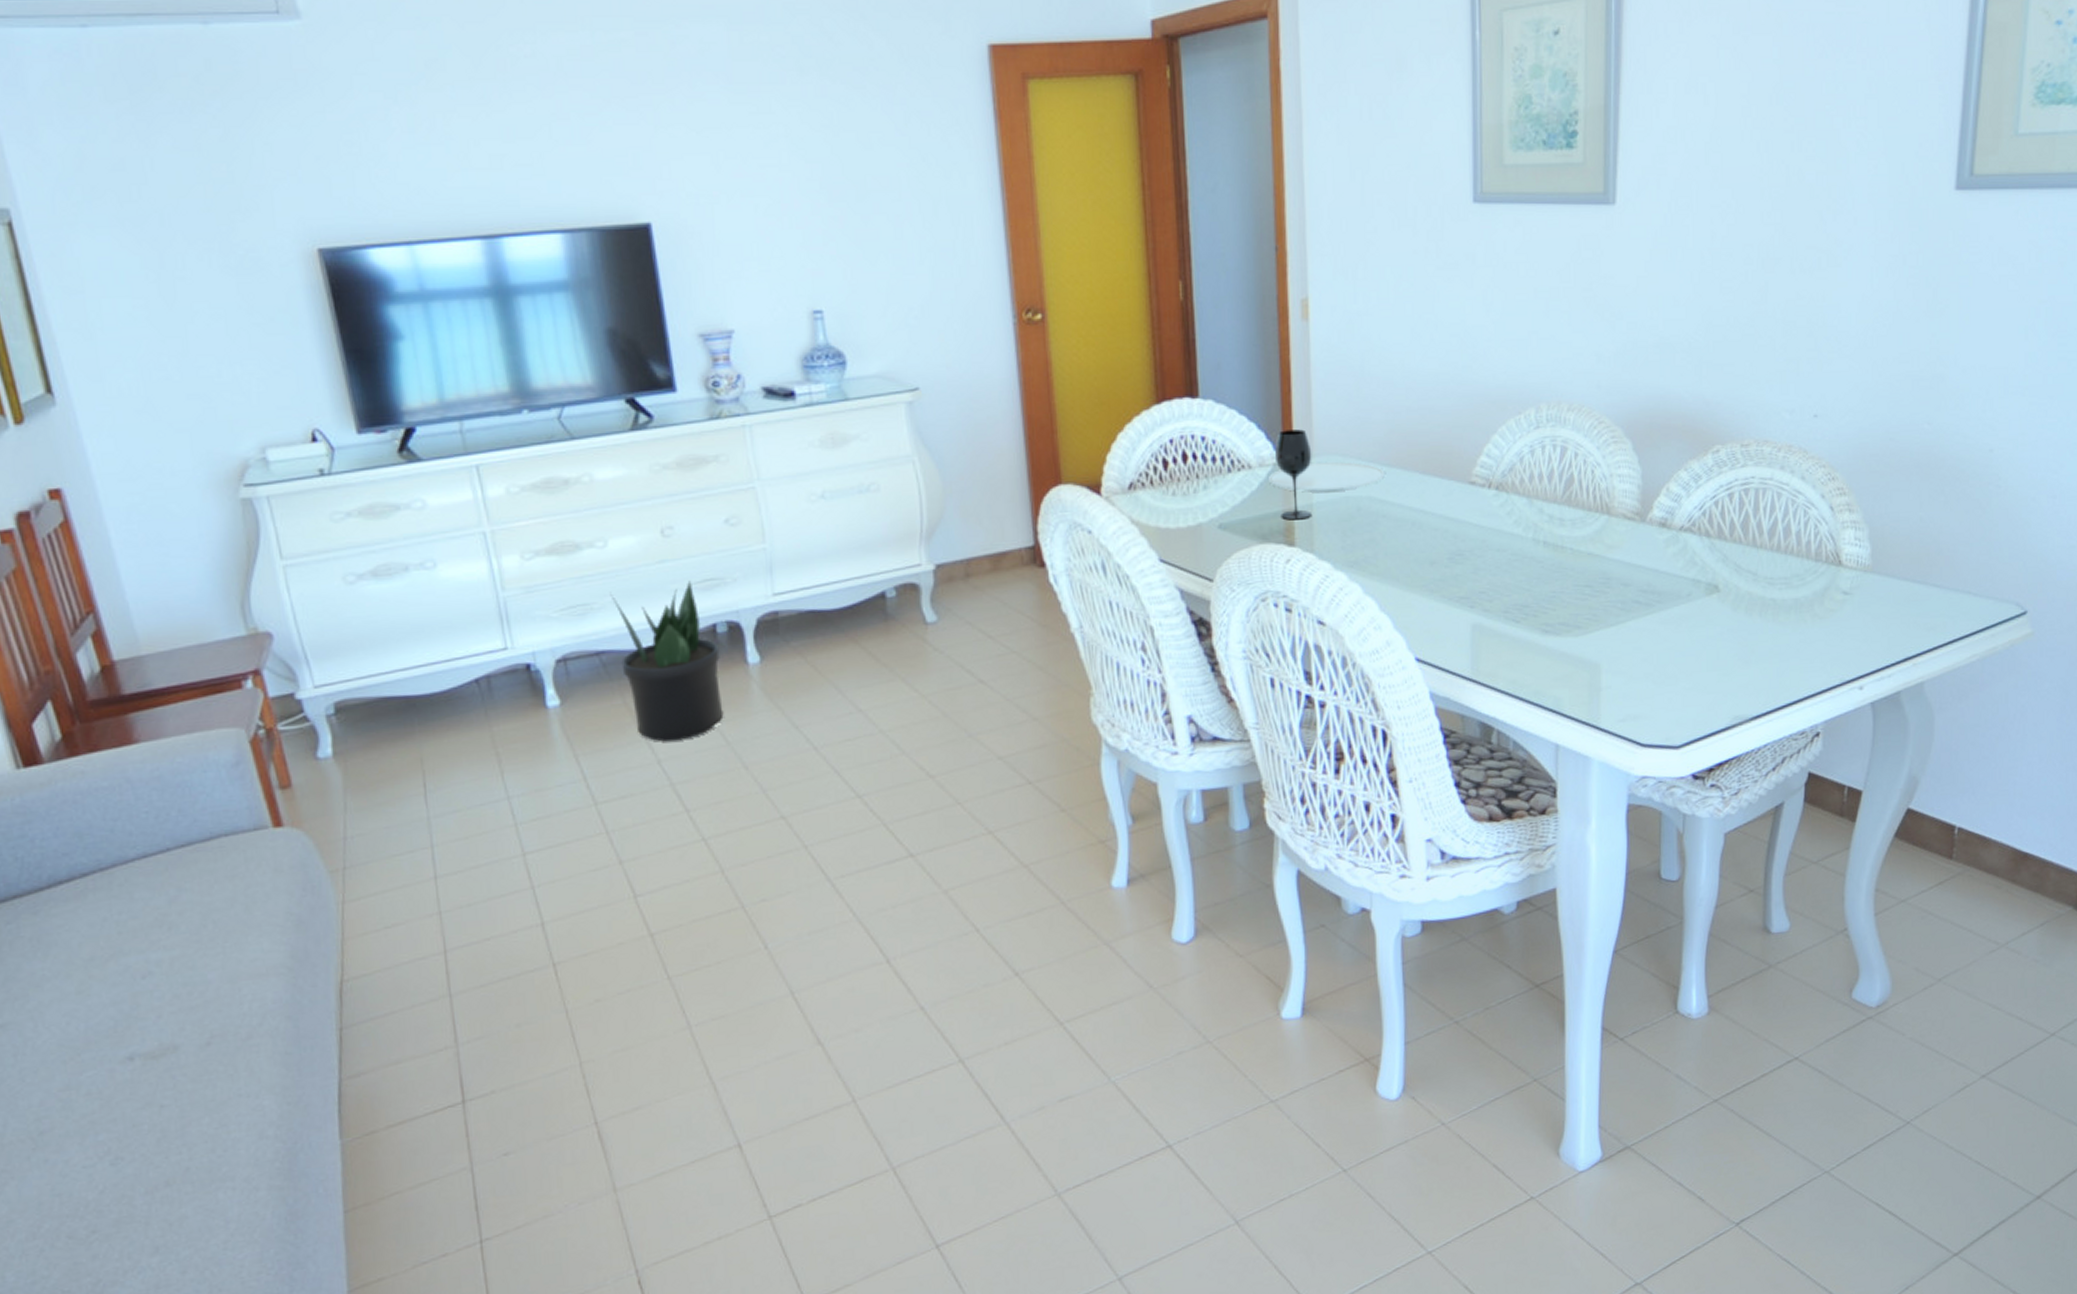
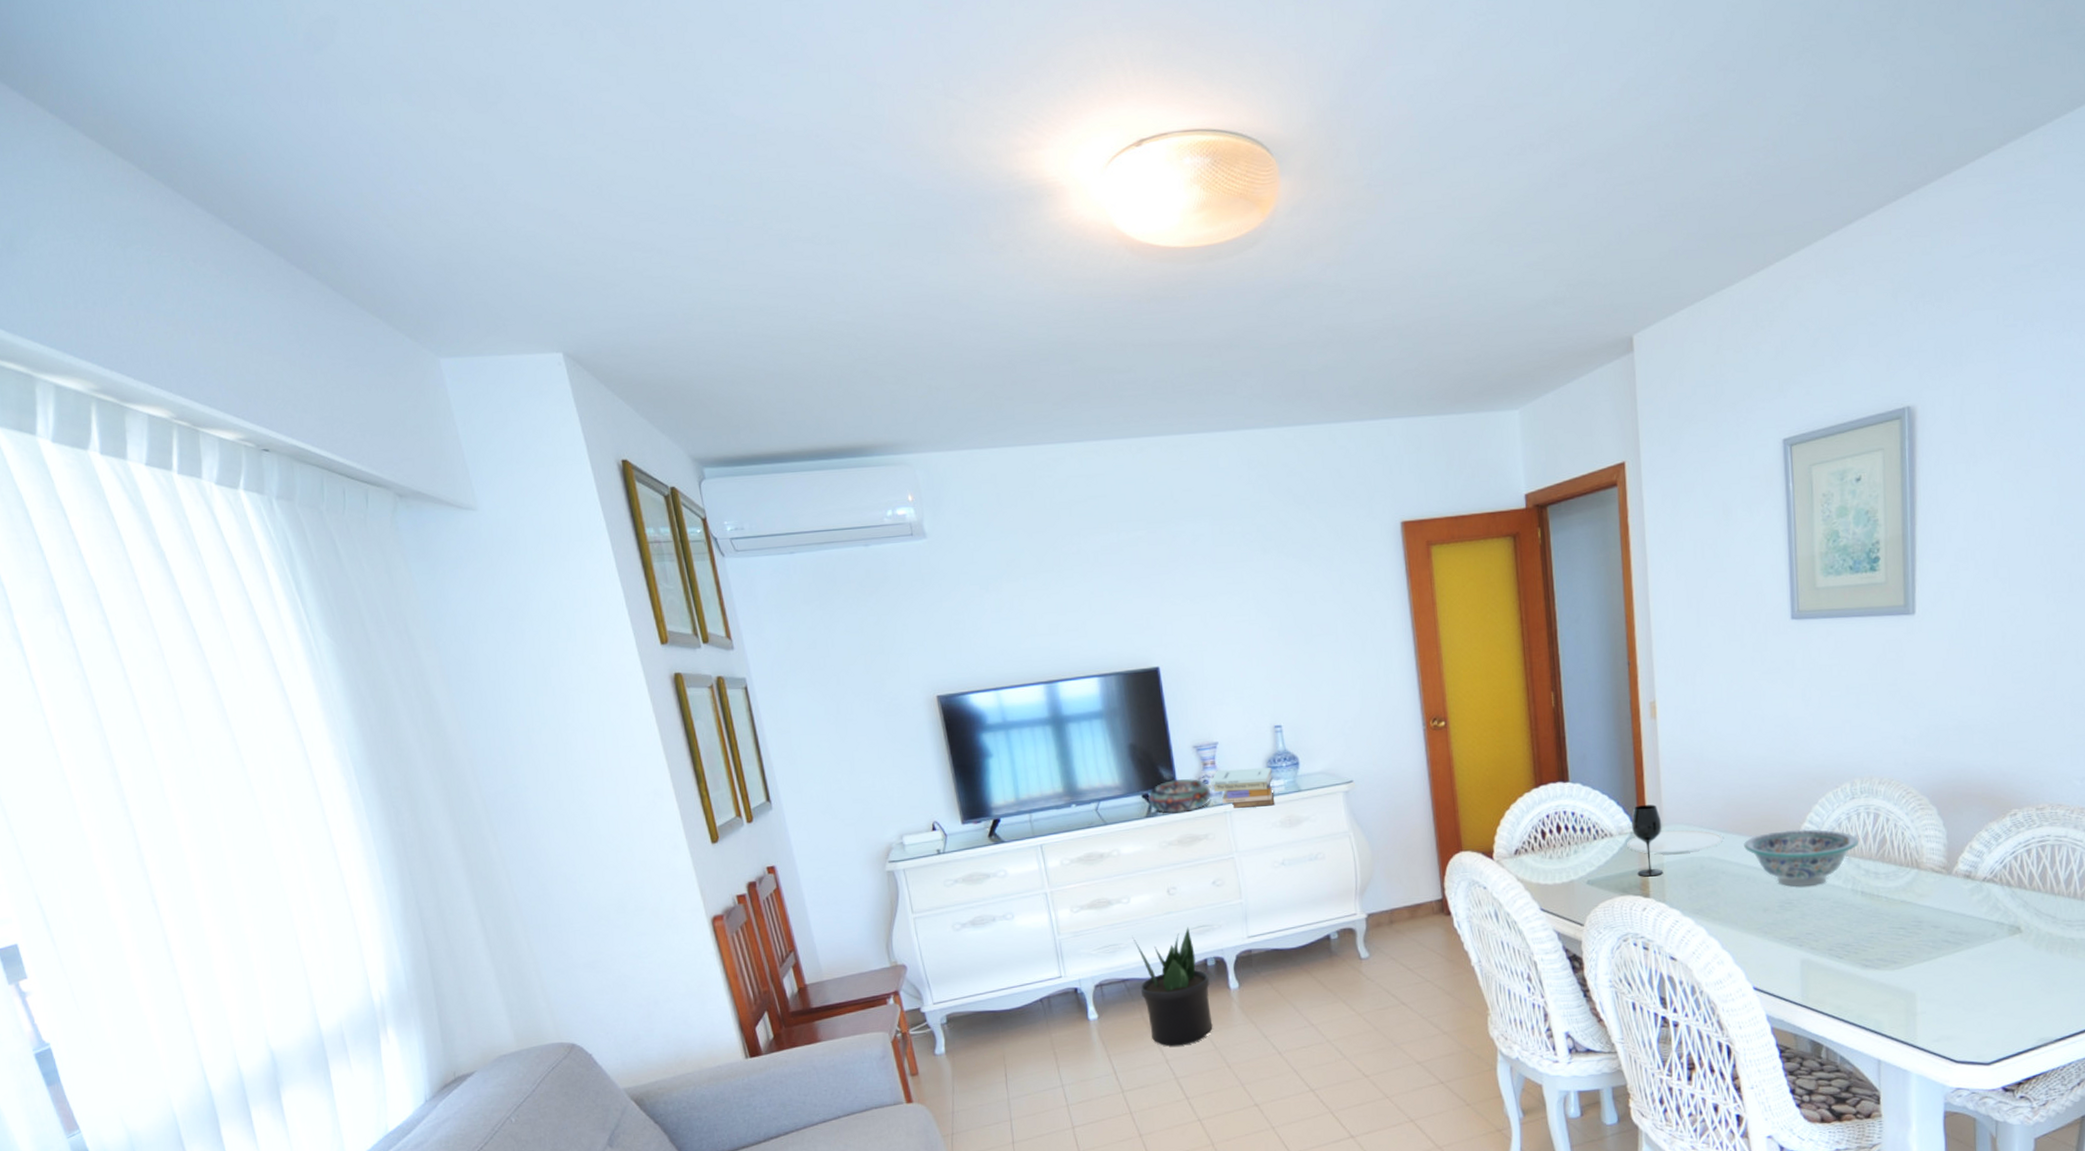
decorative bowl: none [633,378,724,426] -> present [1147,779,1211,814]
books: none [723,366,813,421] -> present [1210,767,1275,808]
decorative bowl: none [1409,463,1542,535] -> present [1744,829,1859,887]

